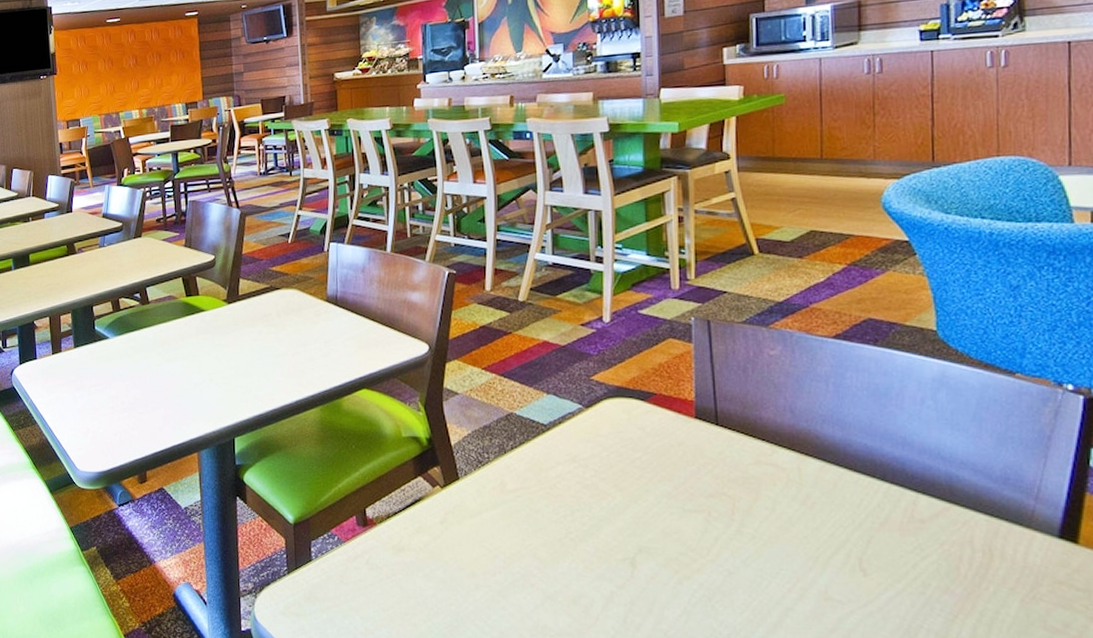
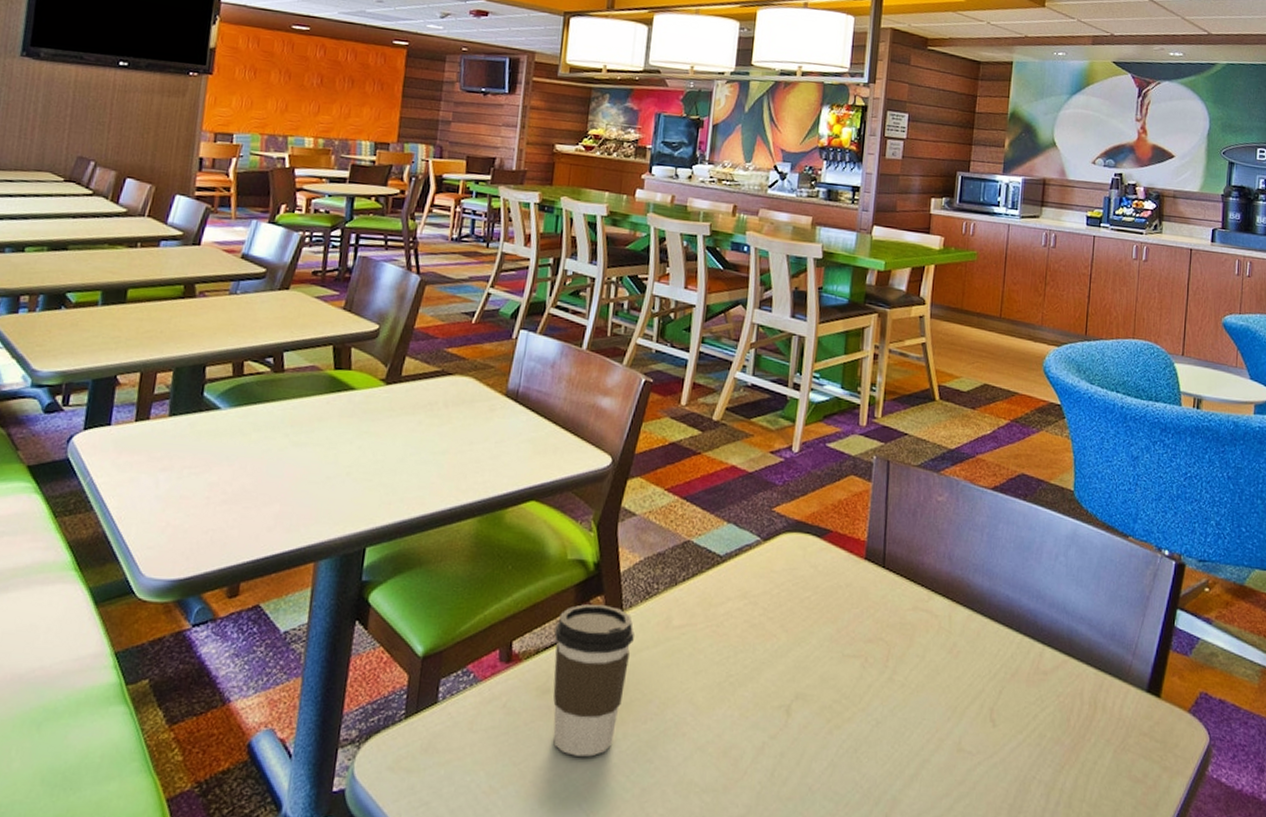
coffee cup: none [401,474,473,604] -> present [553,604,634,757]

